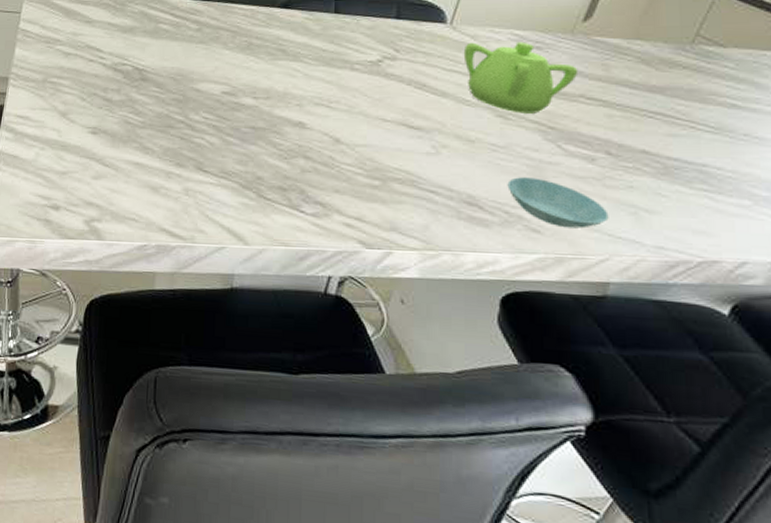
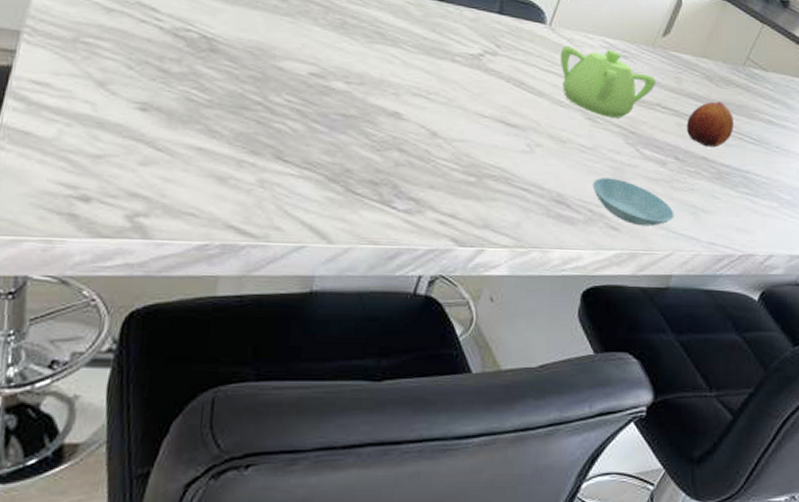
fruit: none [618,87,682,139] -> present [686,101,733,148]

